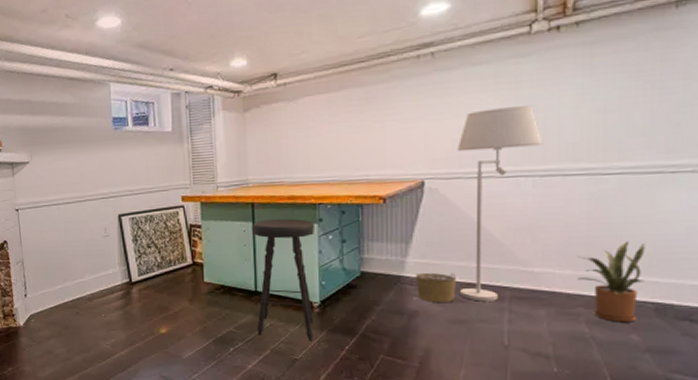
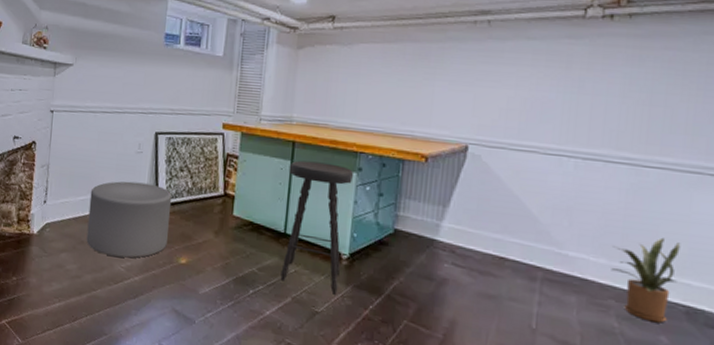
pouf: none [66,264,146,337] -> present [86,181,172,258]
basket: present [416,272,457,303] -> none [449,239,491,276]
floor lamp: present [457,105,543,302] -> none [491,84,589,281]

